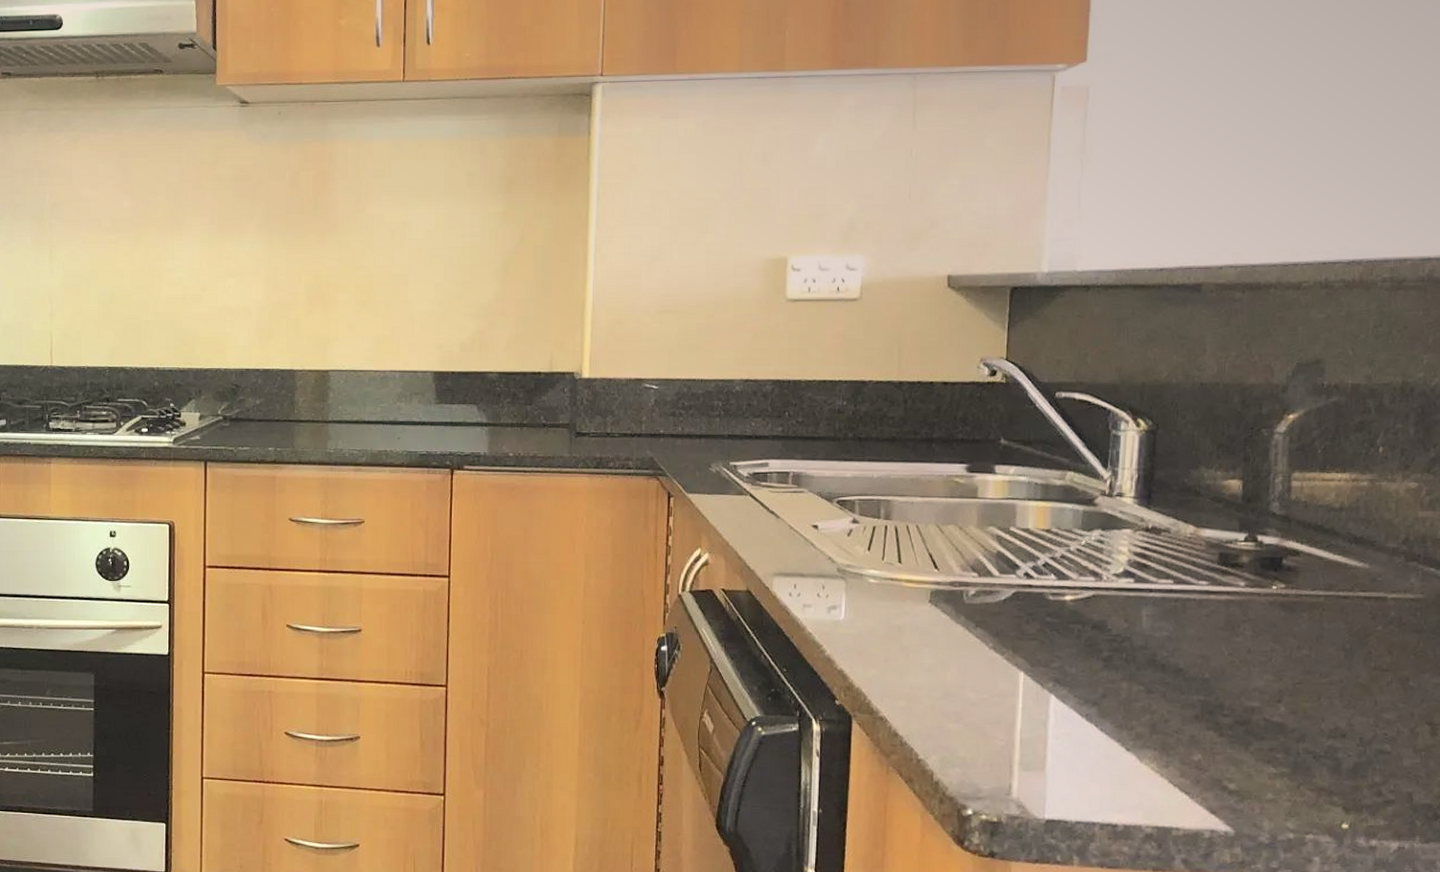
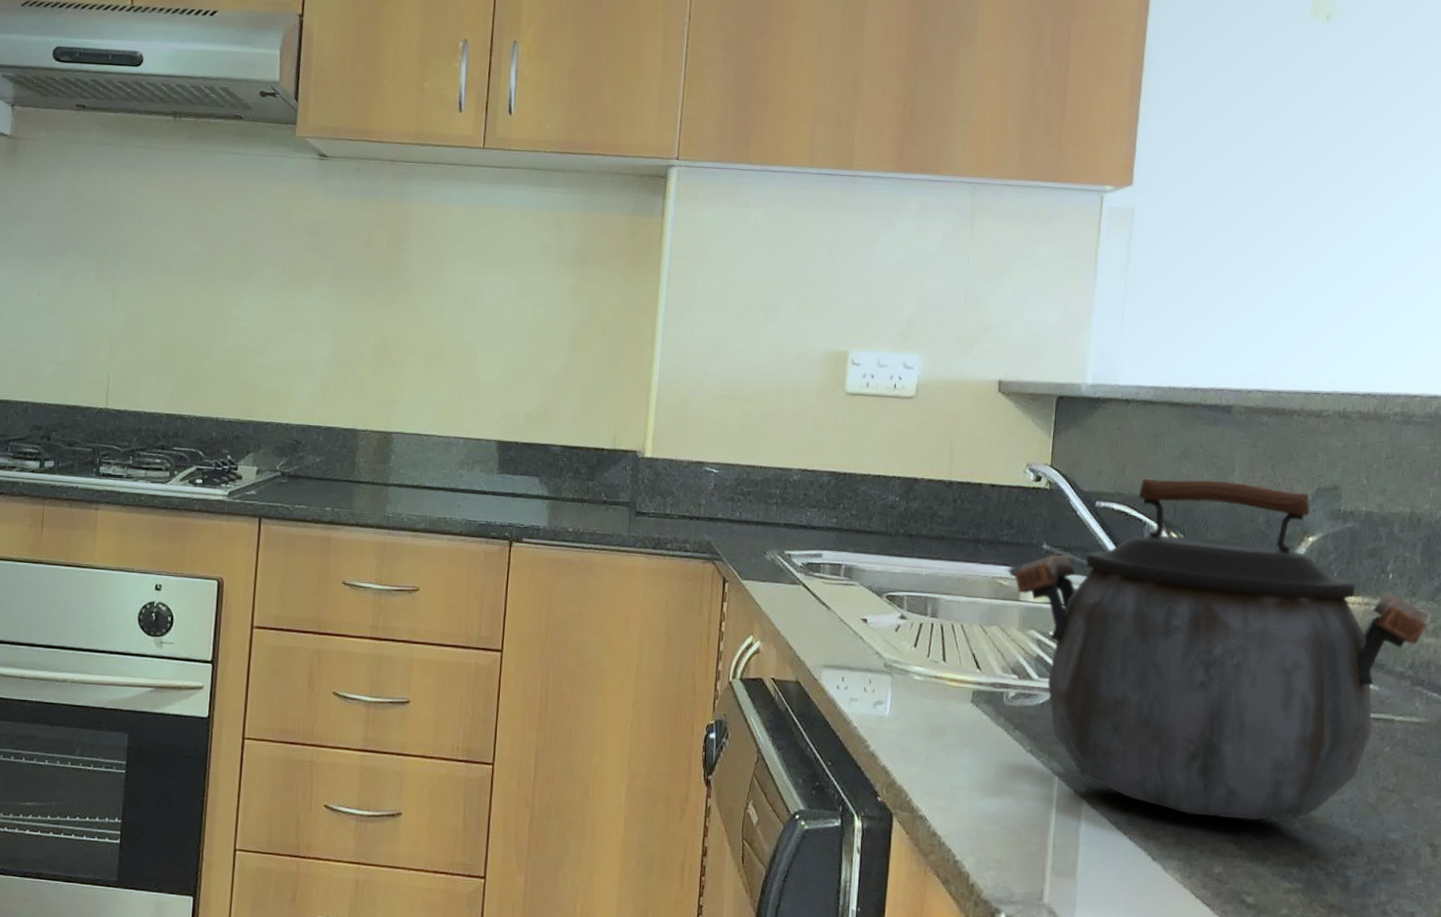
kettle: none [970,362,1423,707] -> present [1014,477,1428,820]

